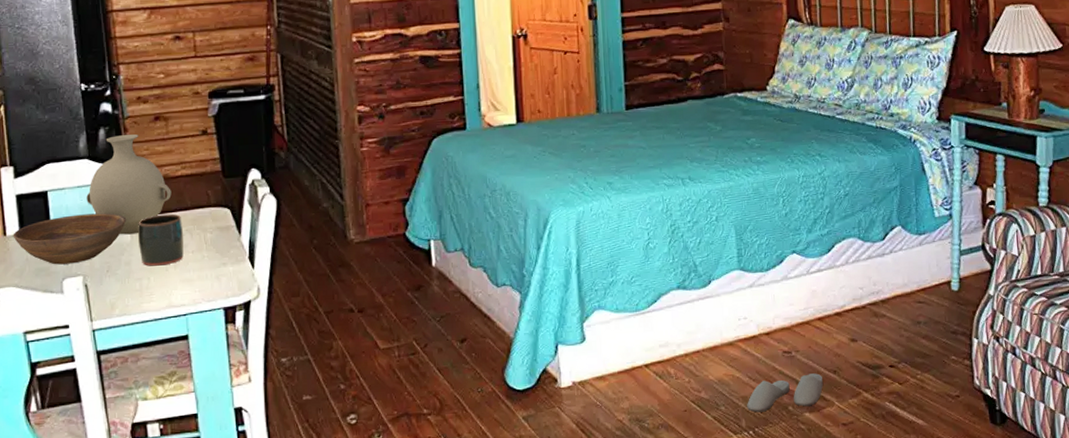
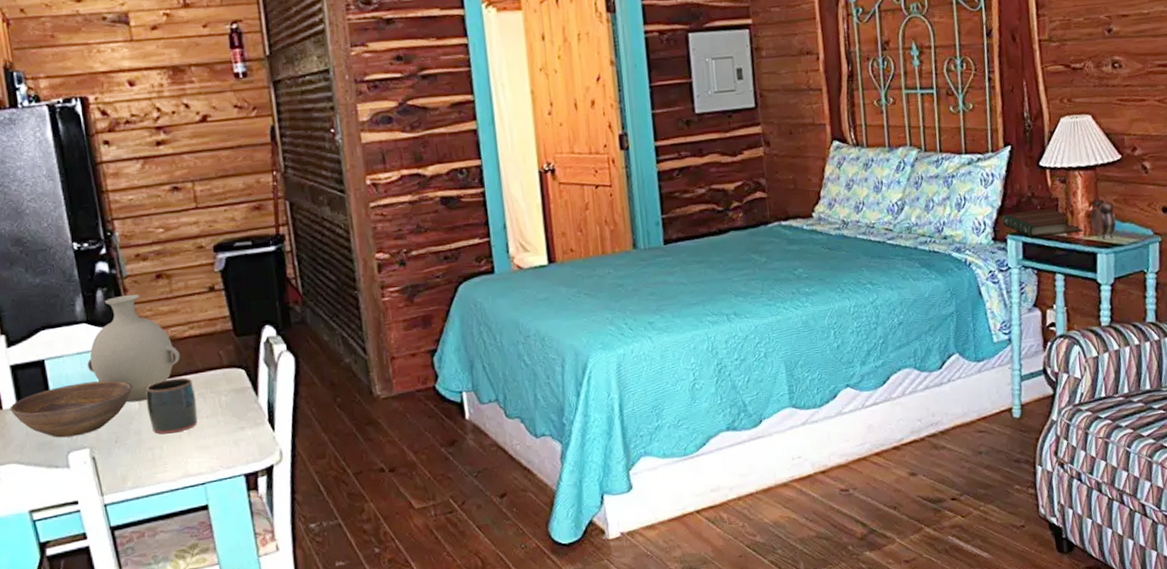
slippers: present [747,373,823,413] -> none [805,510,883,554]
book: none [946,92,1025,119] -> present [1002,209,1084,238]
alarm clock: none [1031,80,1056,123] -> present [1090,194,1117,239]

